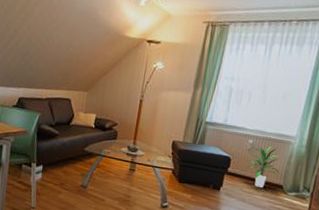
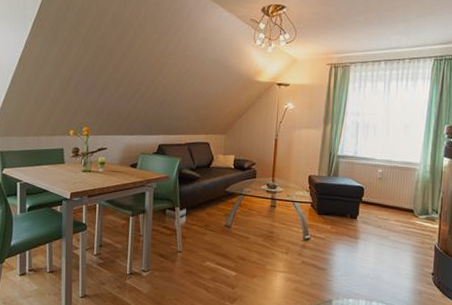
indoor plant: present [245,145,280,188] -> none [378,173,409,213]

